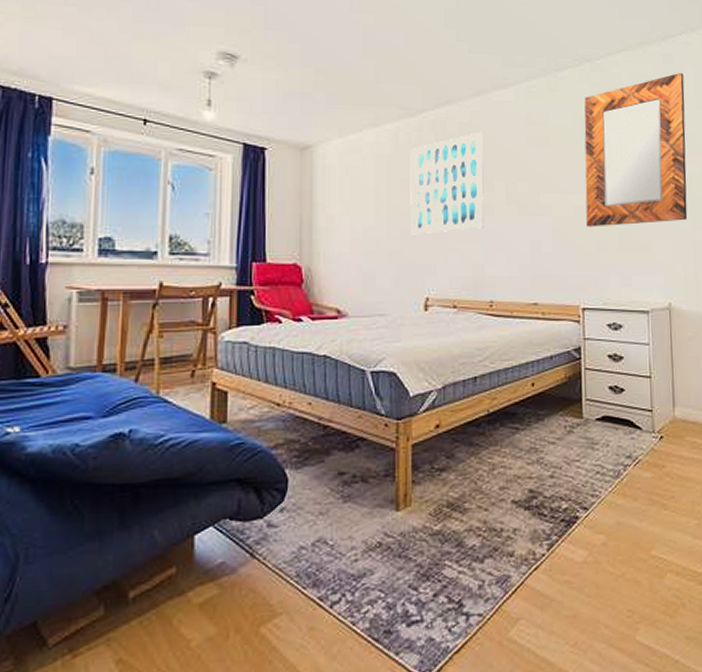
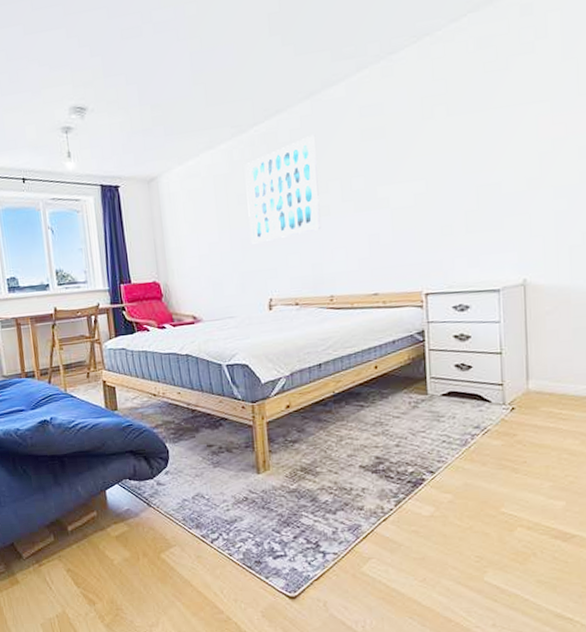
home mirror: present [584,72,688,227] -> none [424,21,549,214]

